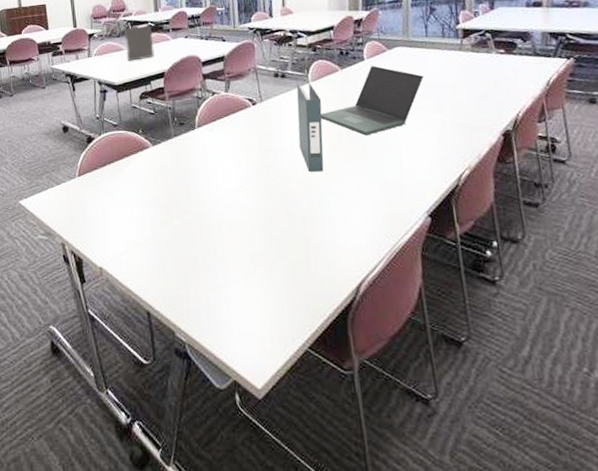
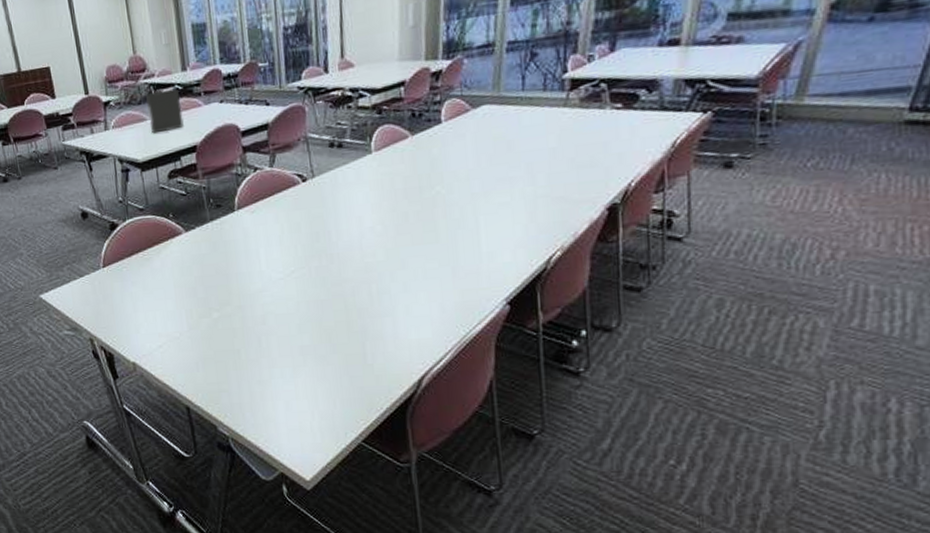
binder: present [296,82,324,172] -> none [356,153,387,257]
laptop: present [321,65,423,136] -> none [385,129,515,214]

